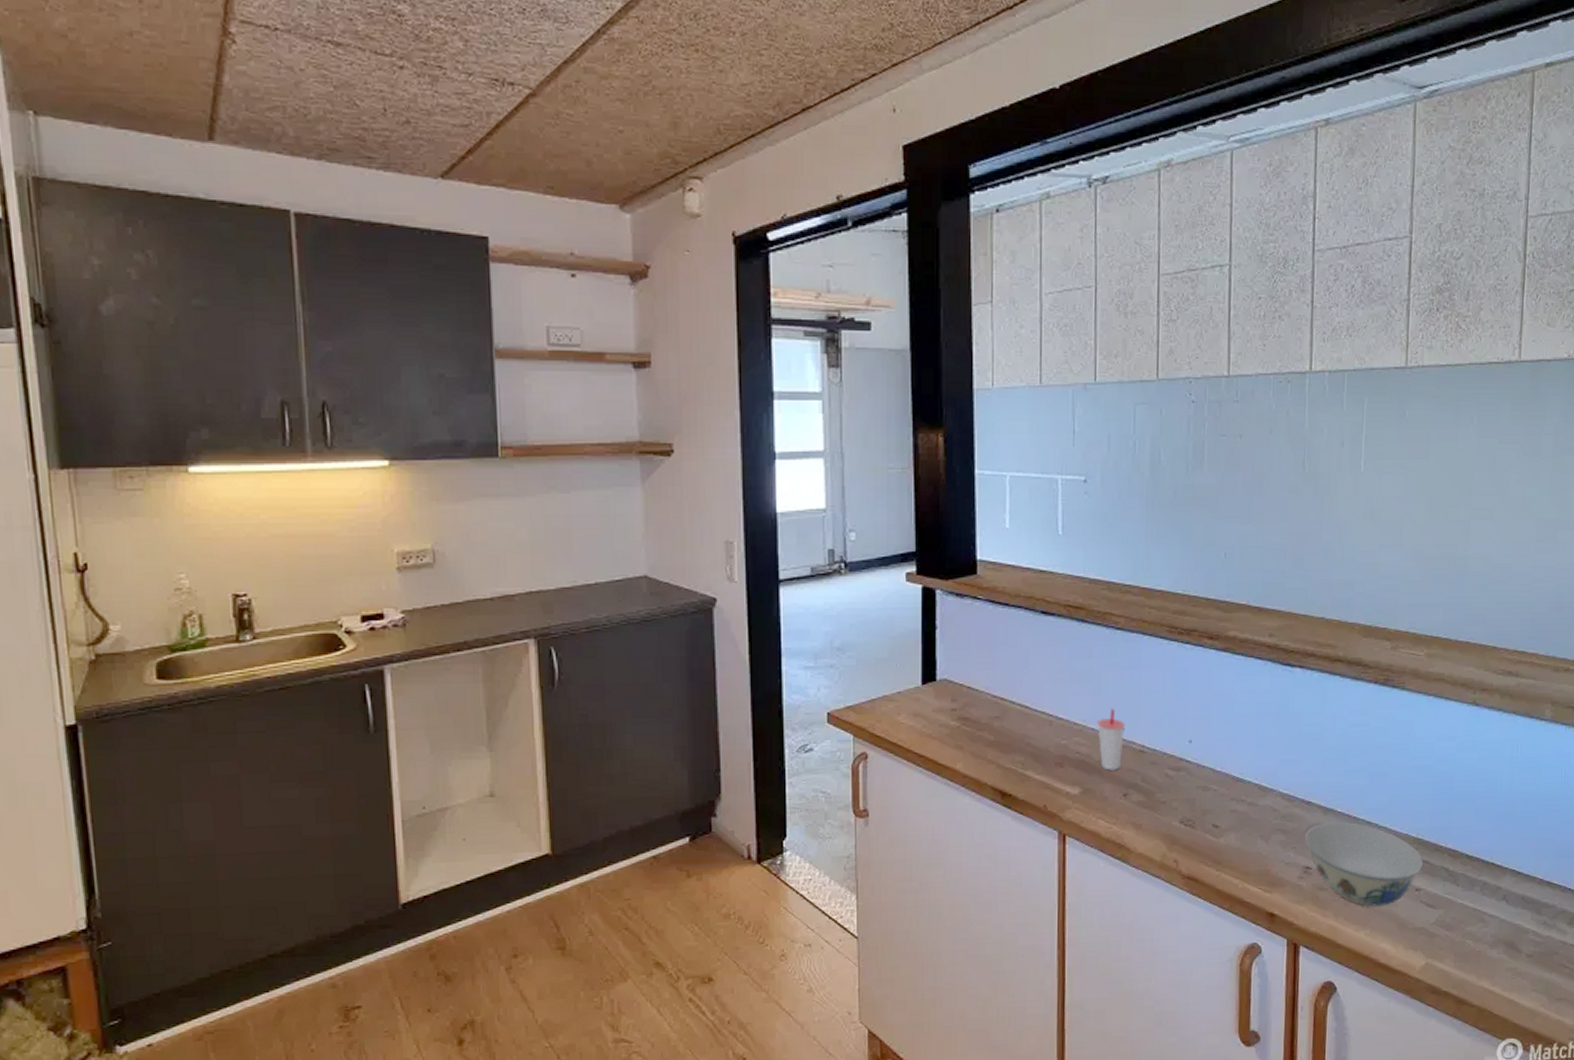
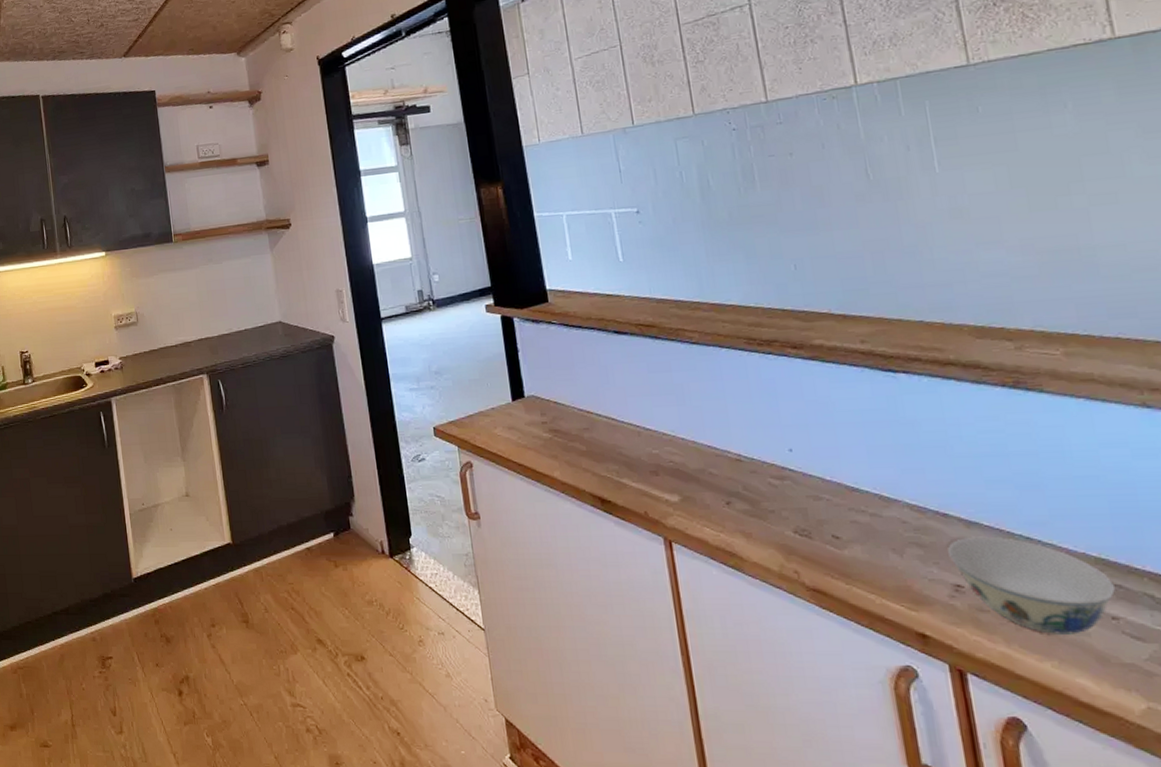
cup: present [1097,708,1126,771] -> none [687,418,718,479]

